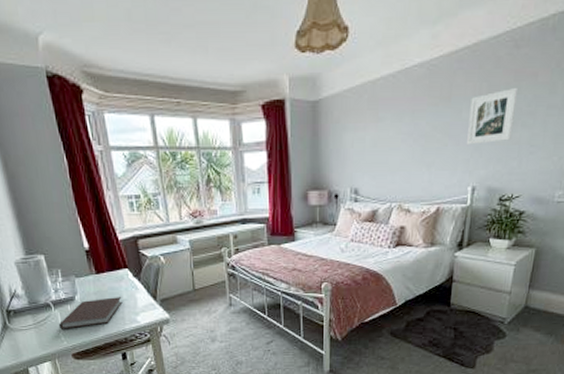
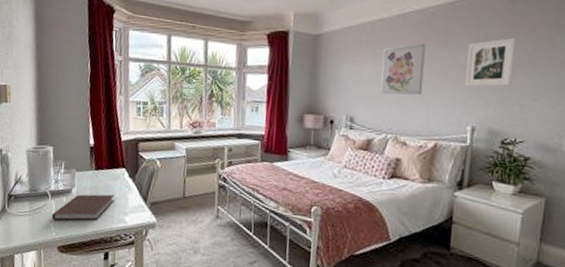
wall art: none [384,101,429,161] -> present [380,43,426,96]

